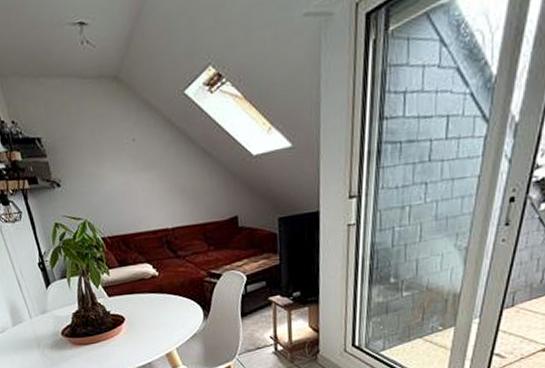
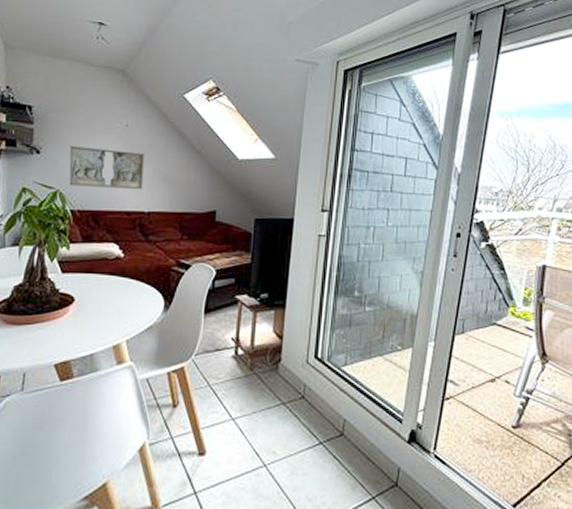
relief panel: none [85,167,163,214] -> present [69,145,146,190]

